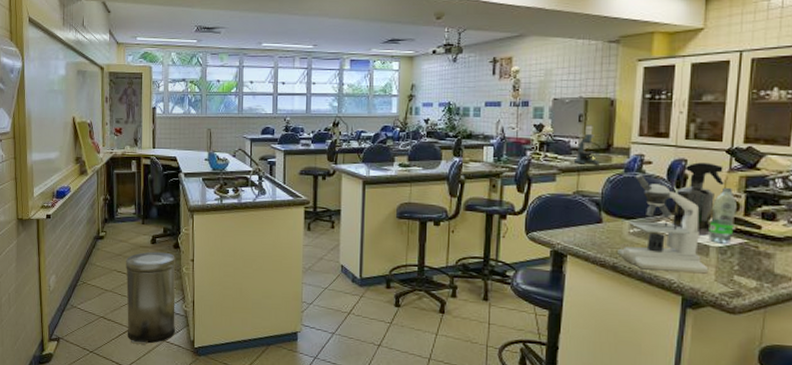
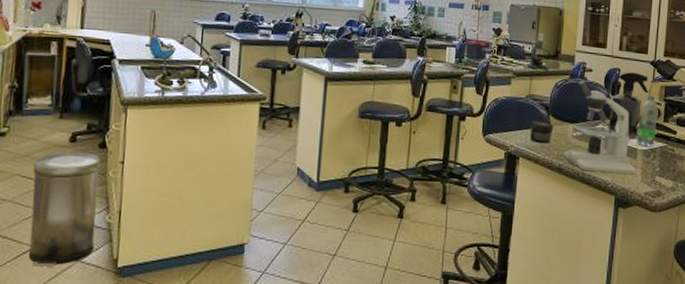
jar: none [578,218,607,241] -> present [529,121,554,144]

